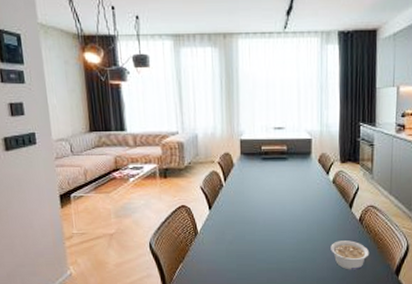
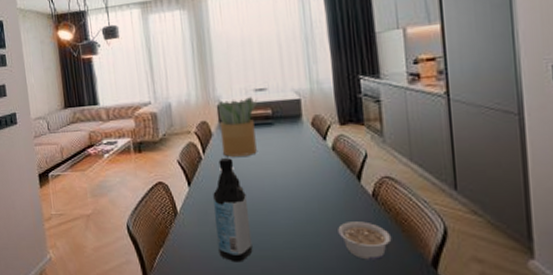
water bottle: none [231,186,261,274] -> present [213,158,253,262]
potted plant: none [240,134,276,185] -> present [217,97,258,157]

